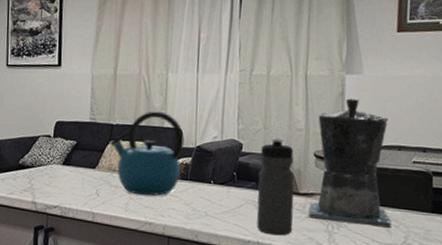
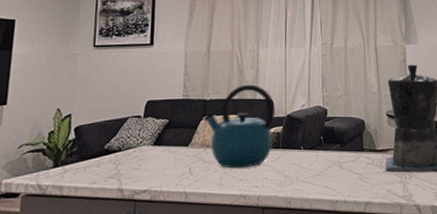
water bottle: present [257,138,295,236] -> none [342,102,374,192]

